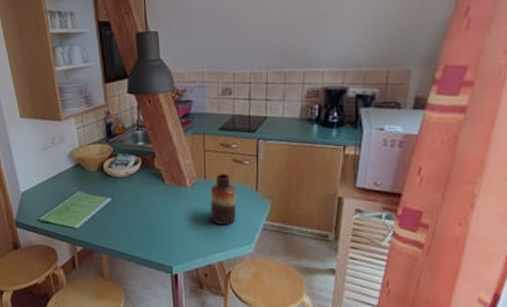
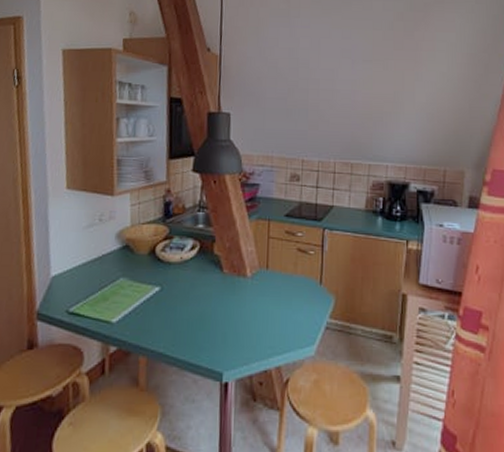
vase: present [210,174,237,225] -> none [270,264,300,322]

